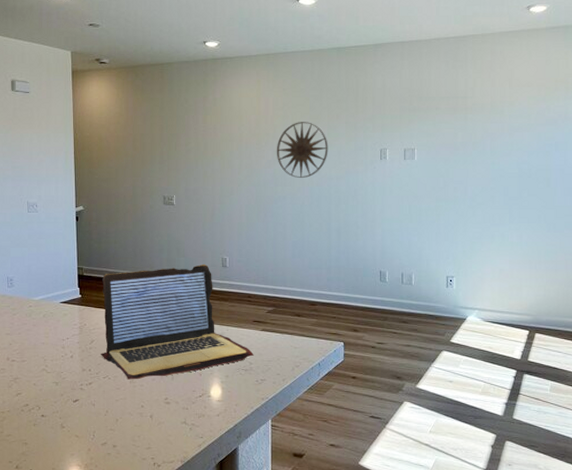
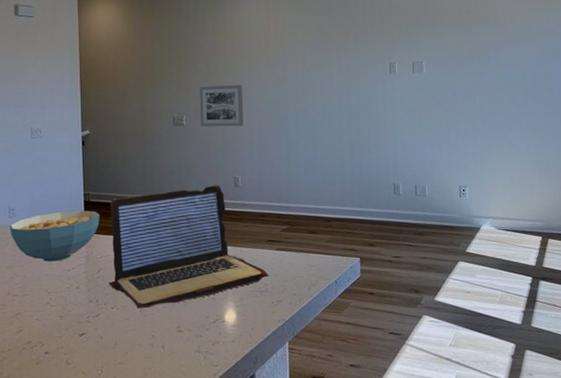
cereal bowl: none [8,283,92,331] -> present [9,210,100,262]
wall art: none [189,167,232,208] -> present [199,85,244,127]
wall art: present [276,122,328,178] -> none [286,38,338,94]

